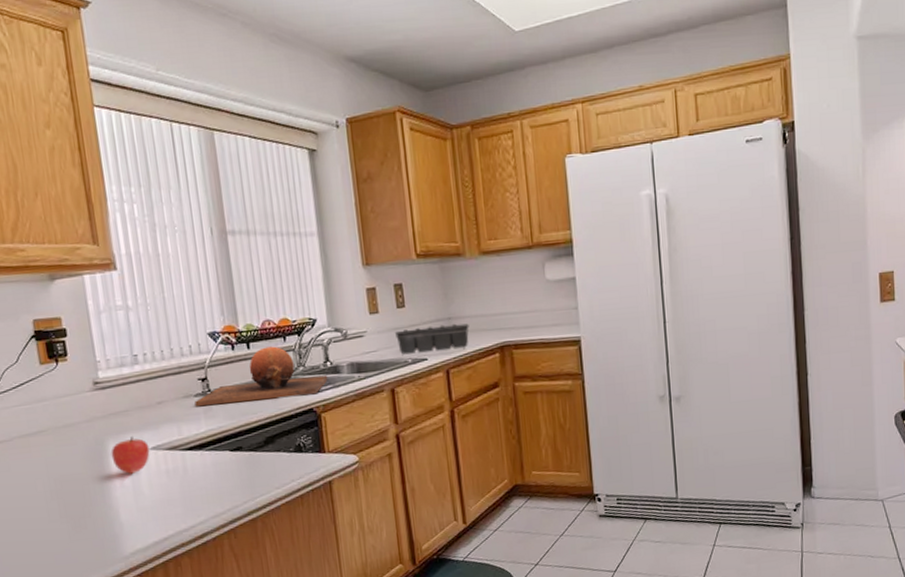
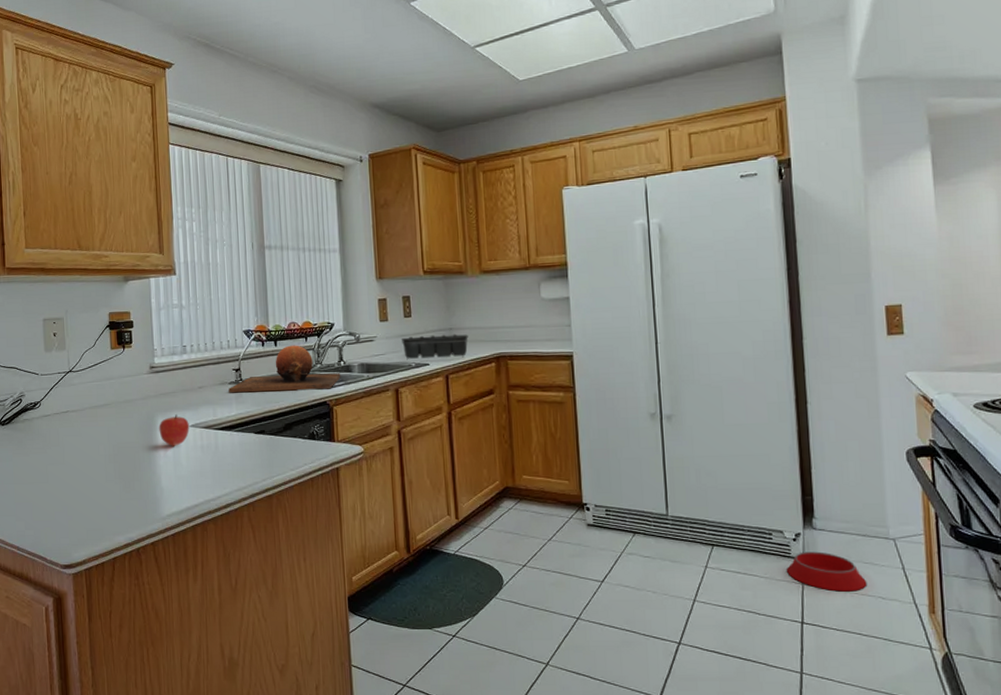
pet bowl: none [788,519,859,555] -> present [787,551,867,592]

